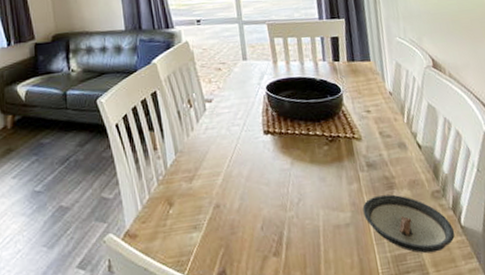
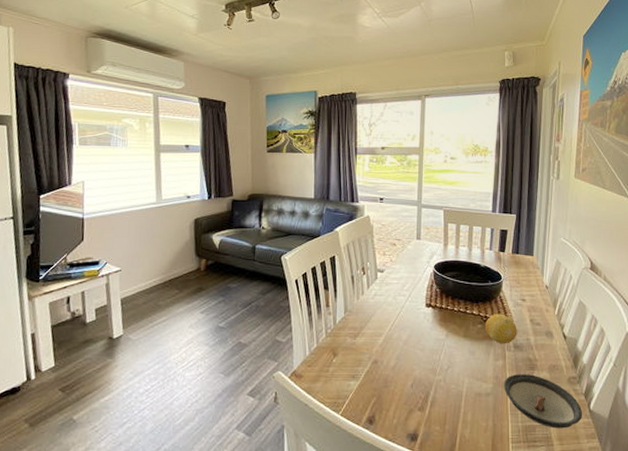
fruit: none [332,130,368,165] -> present [486,313,517,344]

